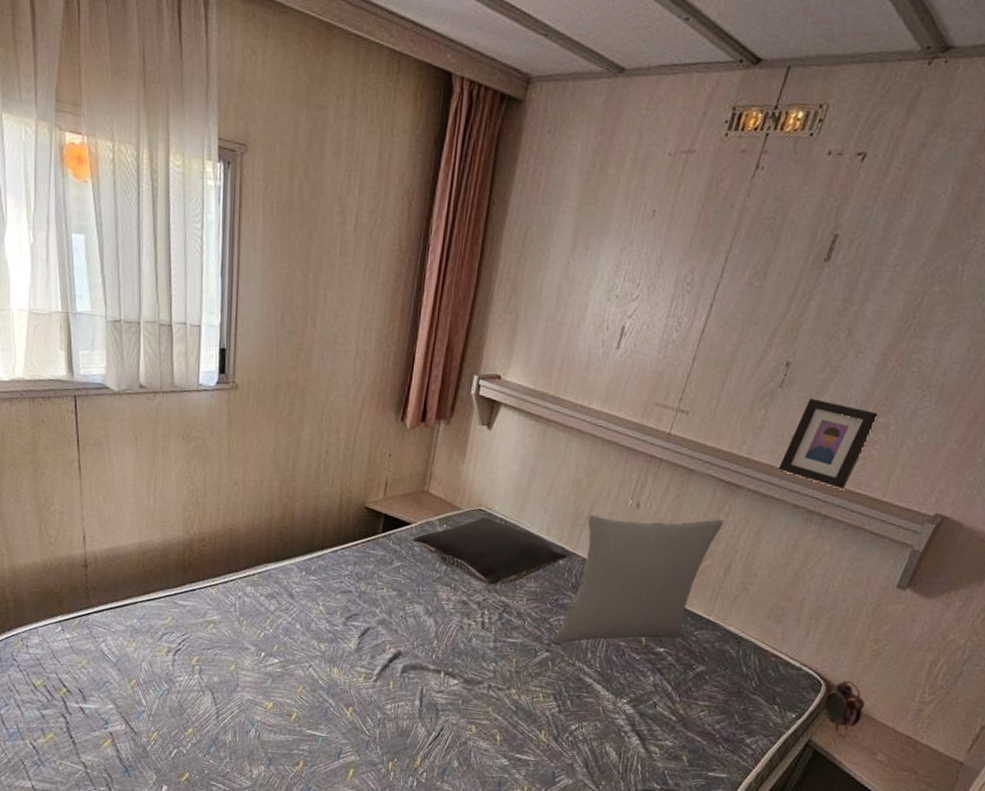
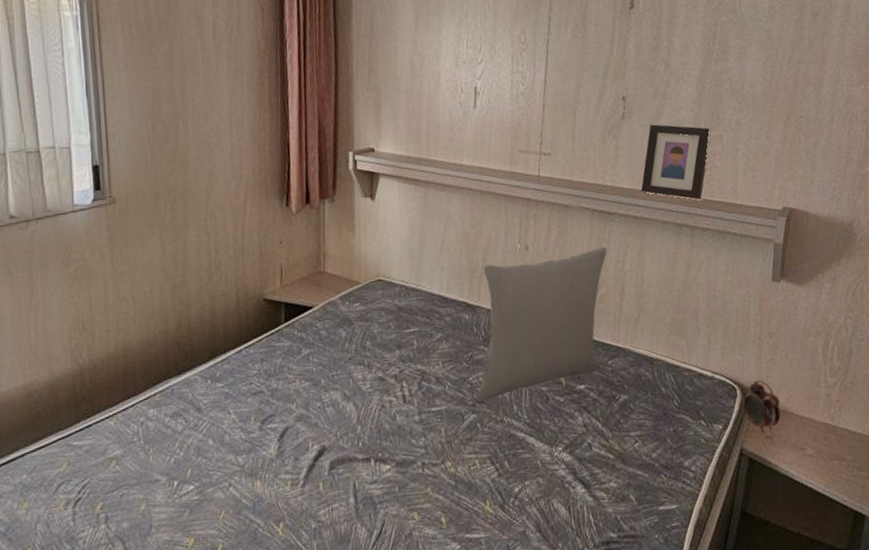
pillow: present [412,517,568,587] -> none [317,286,473,357]

